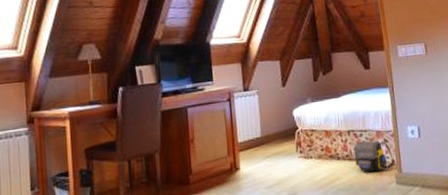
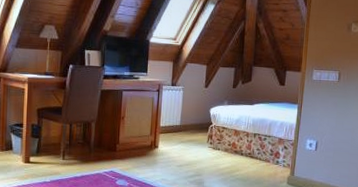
shoulder bag: present [353,140,397,173] -> none [255,144,291,171]

